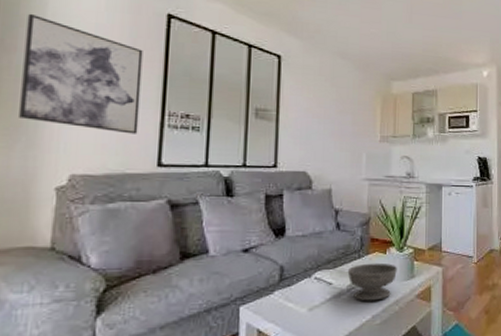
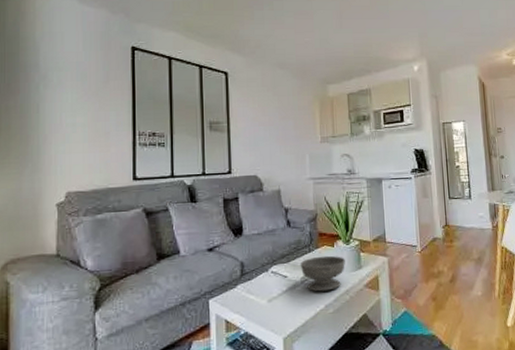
wall art: present [19,13,143,134] -> none [25,60,116,154]

